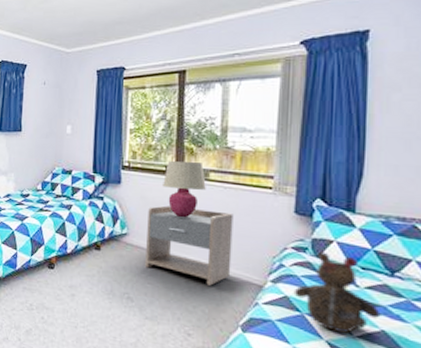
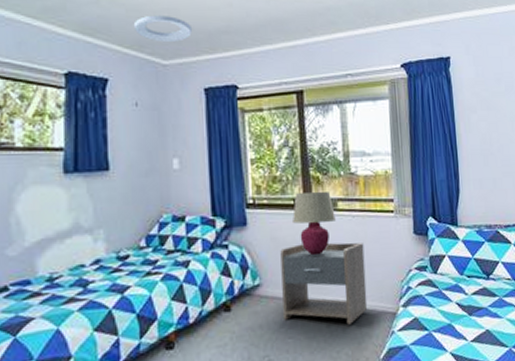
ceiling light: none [47,13,92,34] -> present [133,15,192,42]
teddy bear: present [293,251,381,333] -> none [421,267,485,342]

